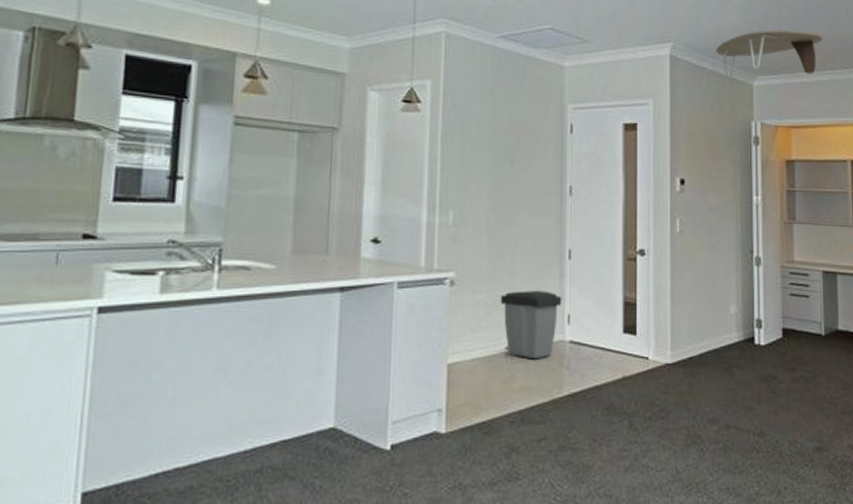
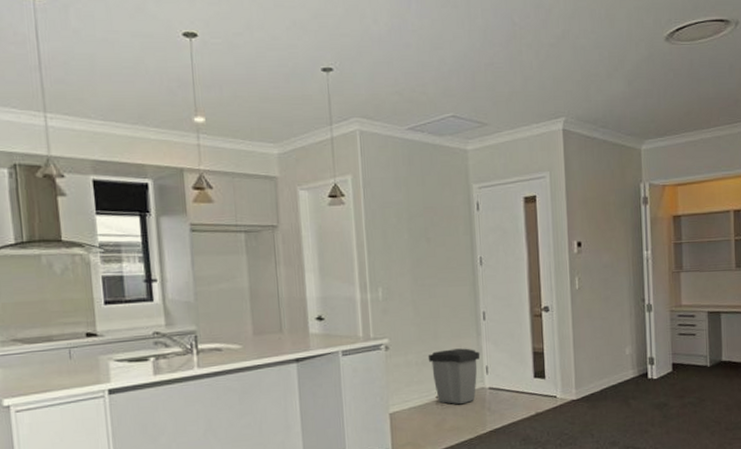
coffee table: present [716,29,823,85] -> none [605,92,707,152]

